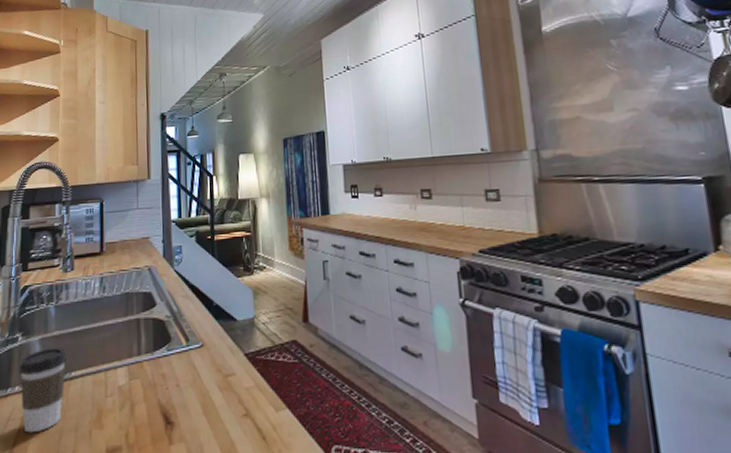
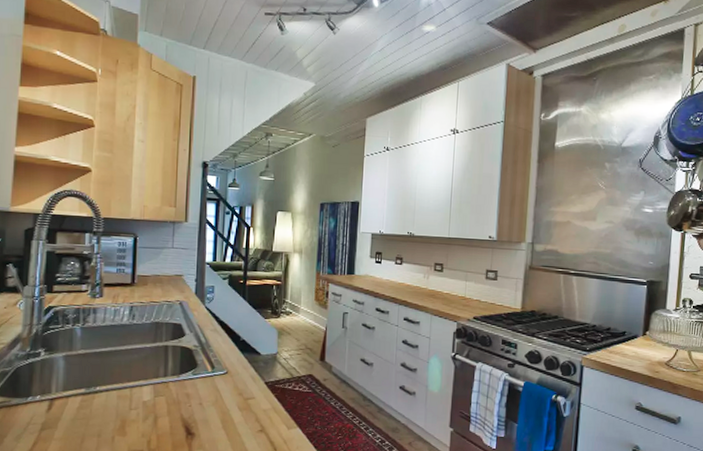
coffee cup: present [18,348,68,433] -> none [40,364,93,436]

